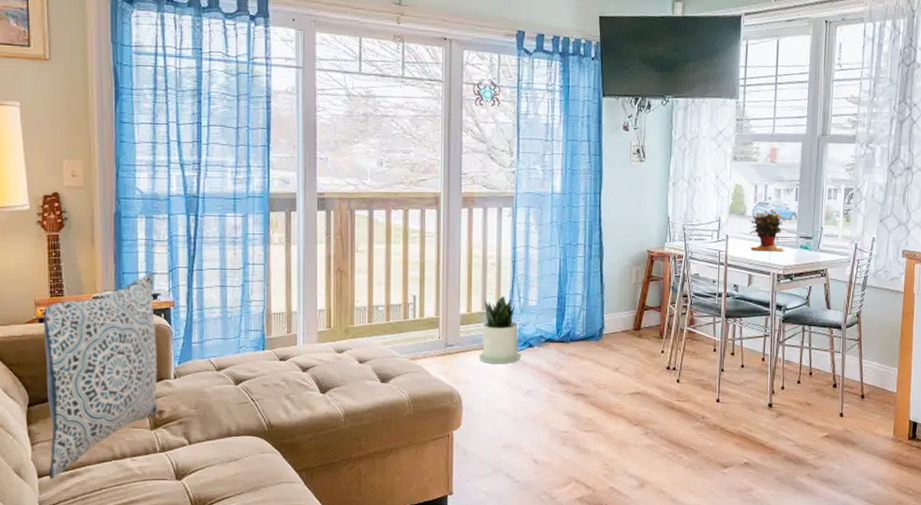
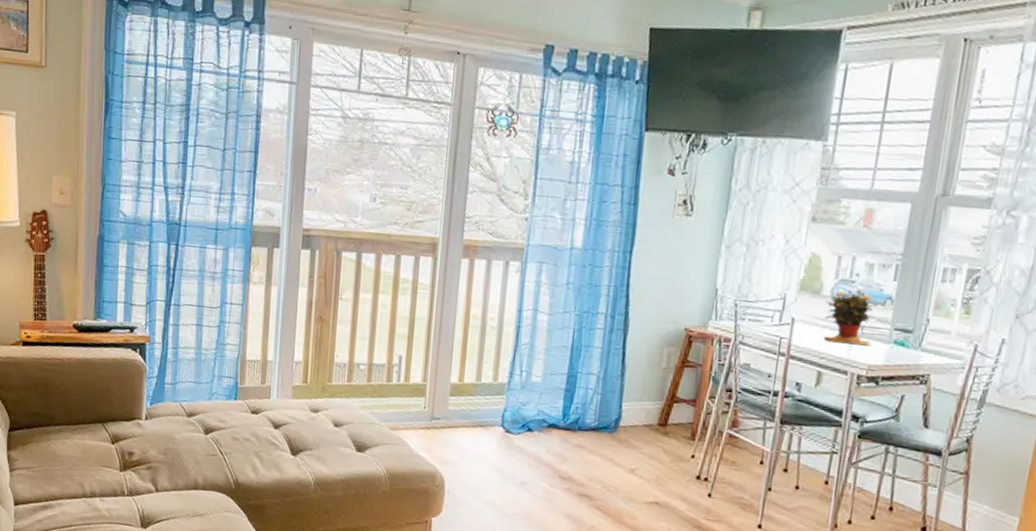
pillow: present [43,274,157,479] -> none [23,304,131,509]
planter: present [478,295,522,365] -> none [468,366,518,448]

